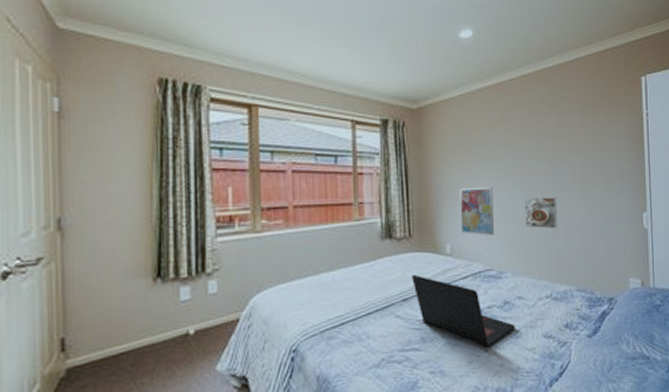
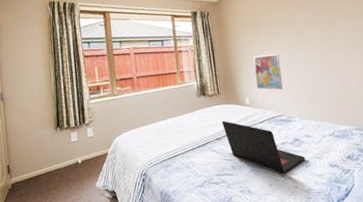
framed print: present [525,197,558,229] -> none [306,57,336,83]

